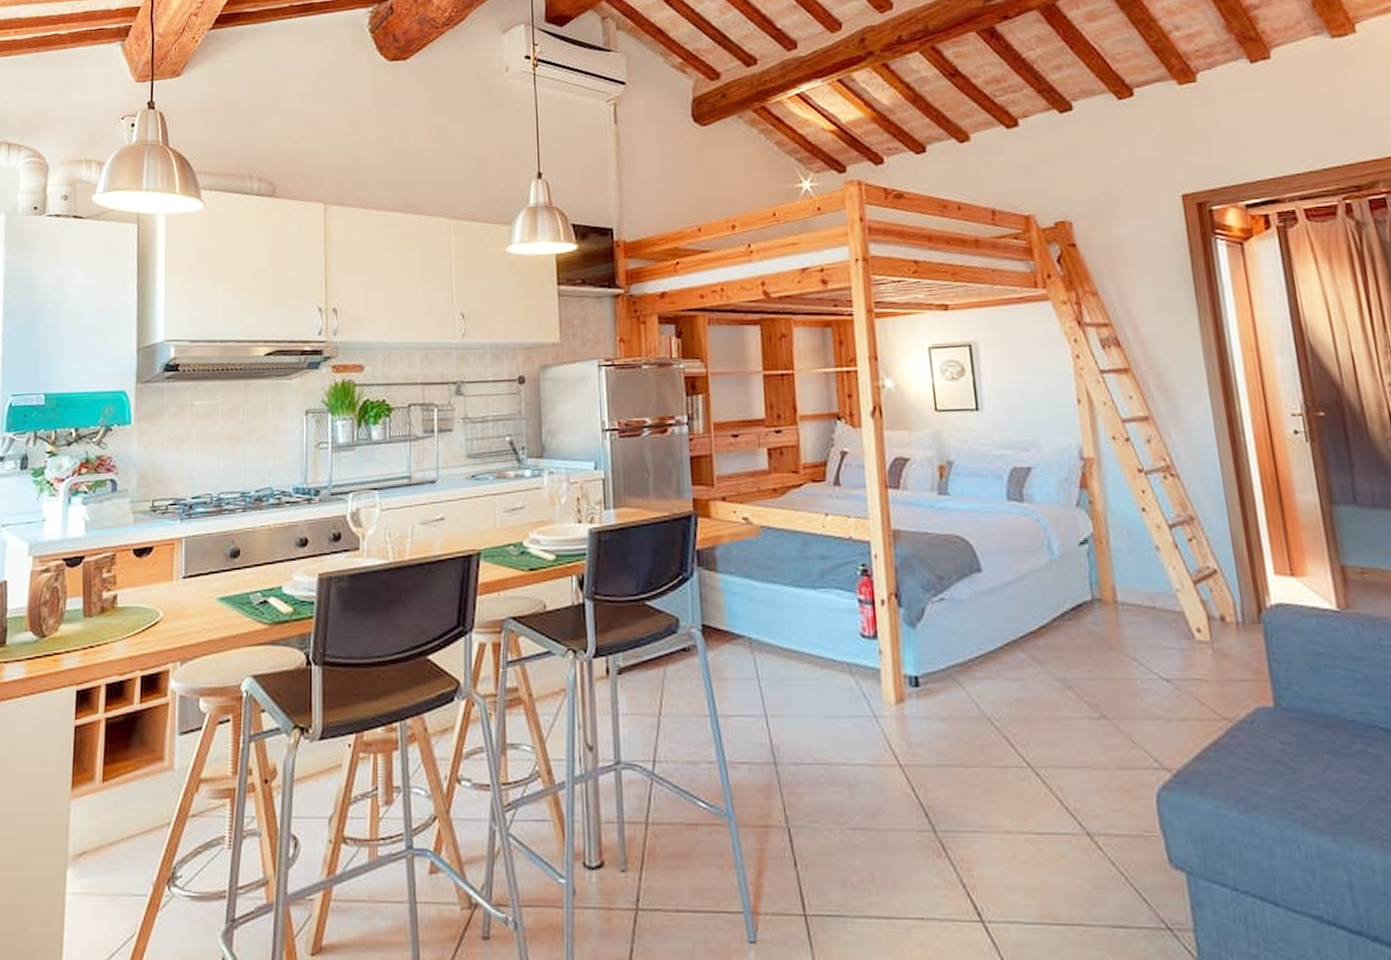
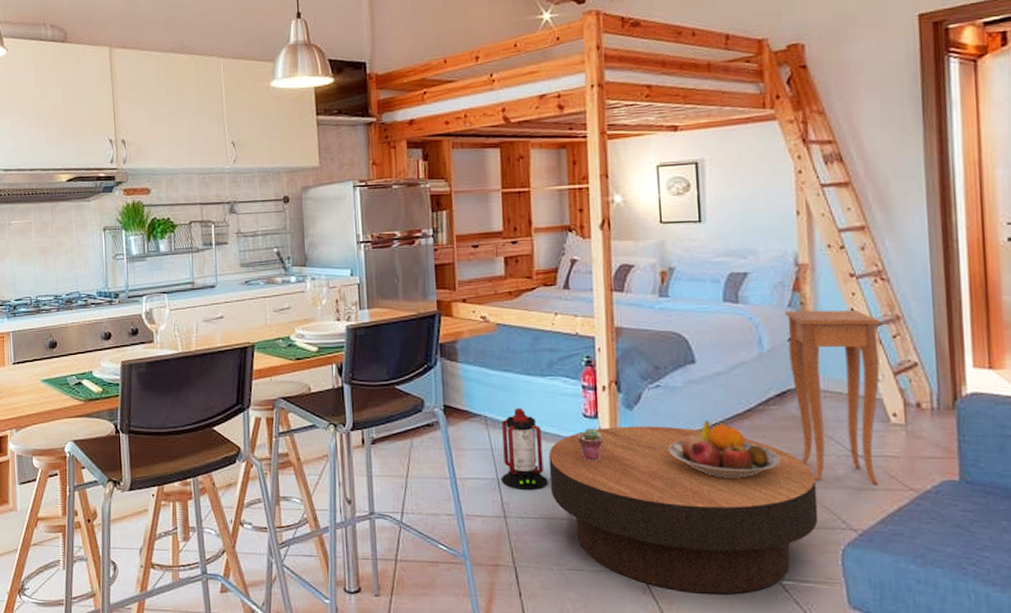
lantern: none [769,627,824,728] -> present [501,408,548,490]
coffee table: none [823,647,1129,855] -> present [548,426,819,595]
potted succulent: none [856,651,886,691] -> present [578,428,604,461]
fruit bowl: none [959,639,1082,709] -> present [669,420,781,478]
side table: none [1072,509,1189,713] -> present [784,310,881,484]

